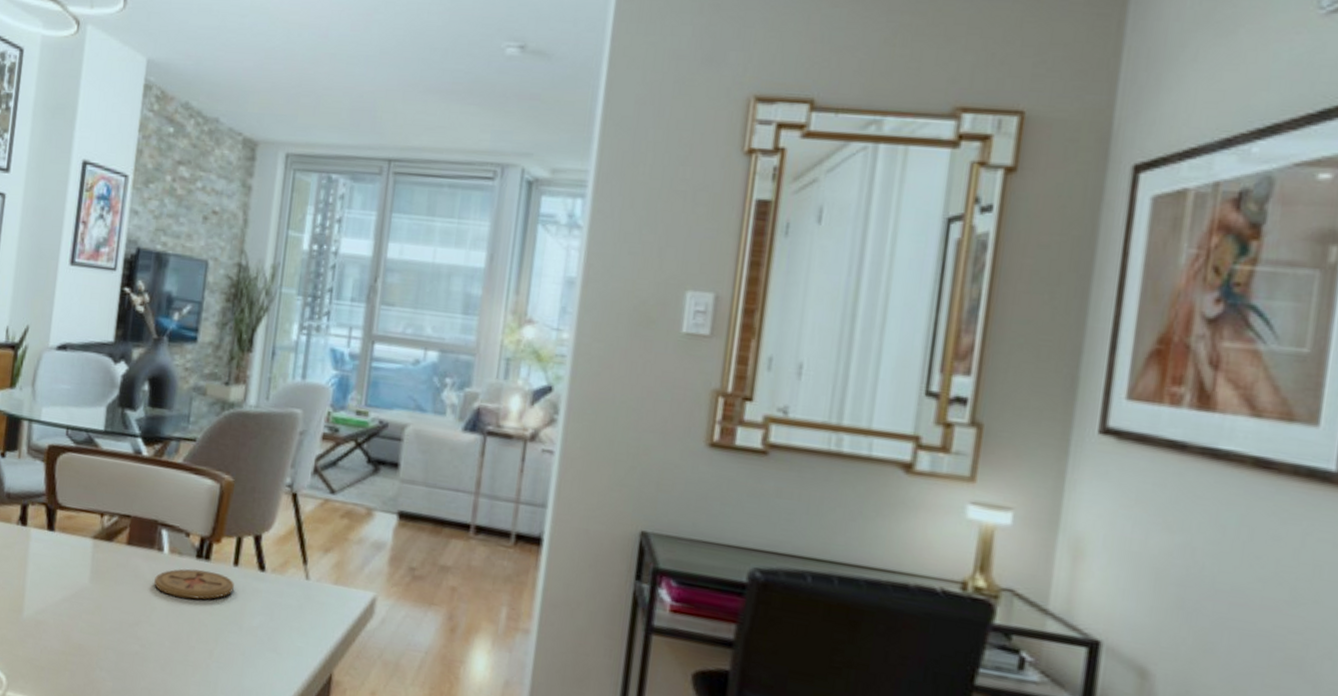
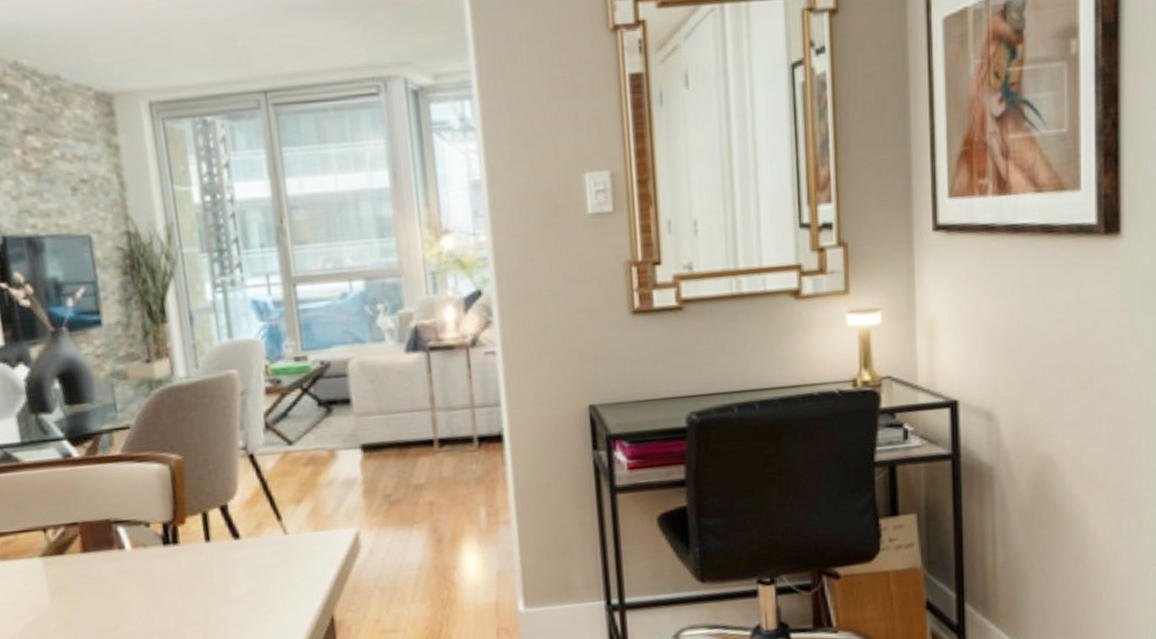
coaster: present [154,568,234,600] -> none [123,553,212,590]

